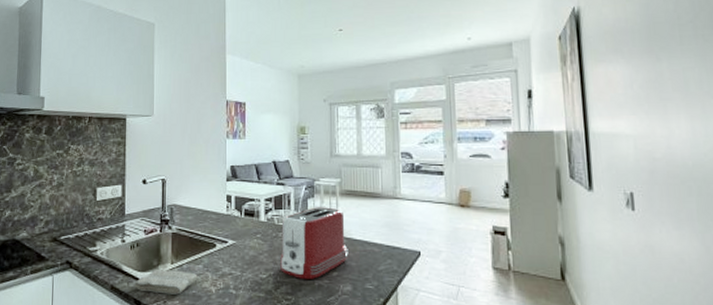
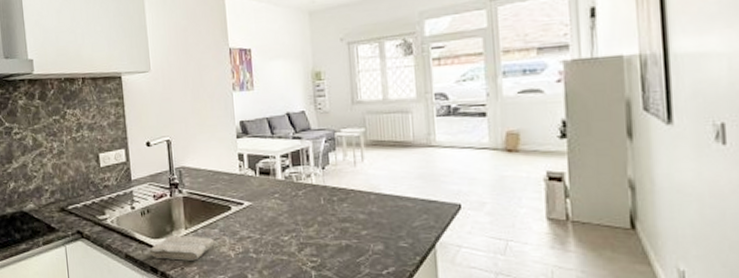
toaster: present [279,207,348,279] -> none [300,160,378,239]

